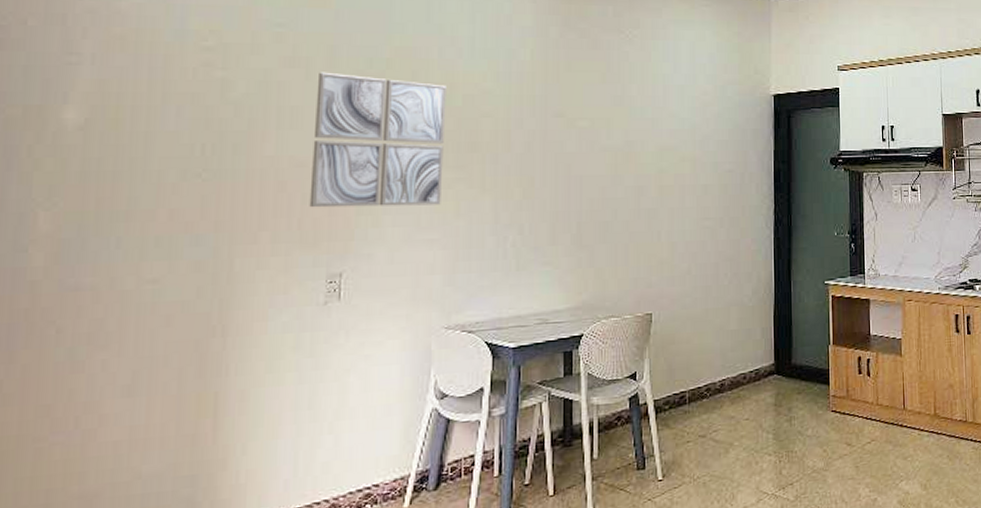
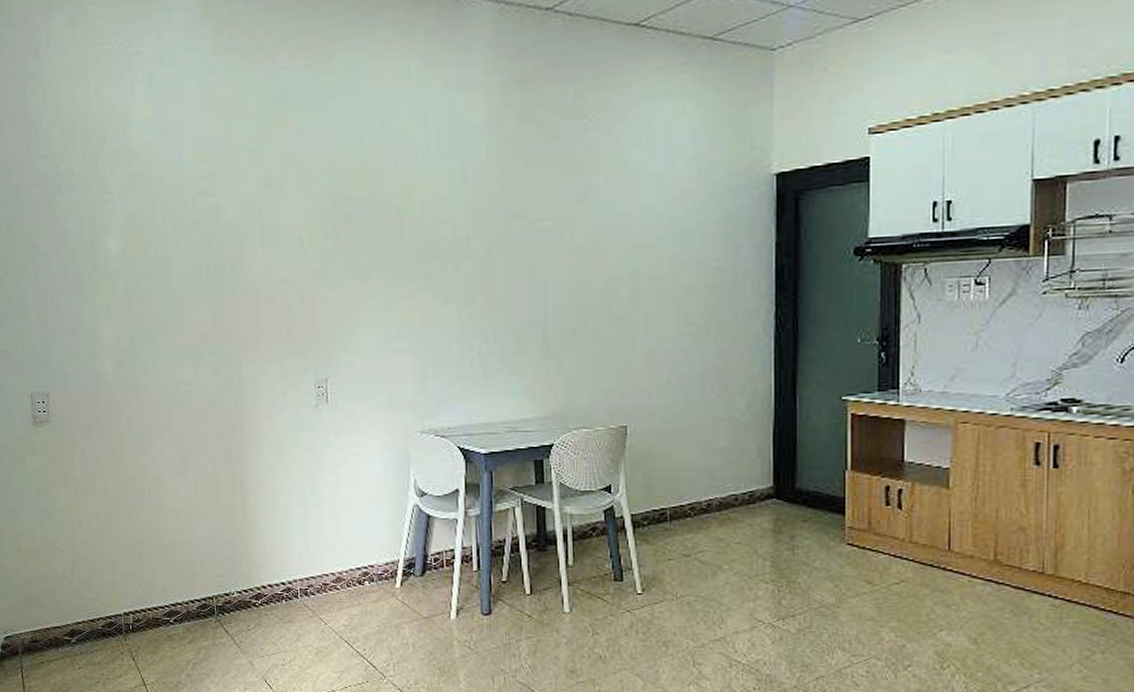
wall art: present [309,72,446,208] -> none [290,190,408,320]

